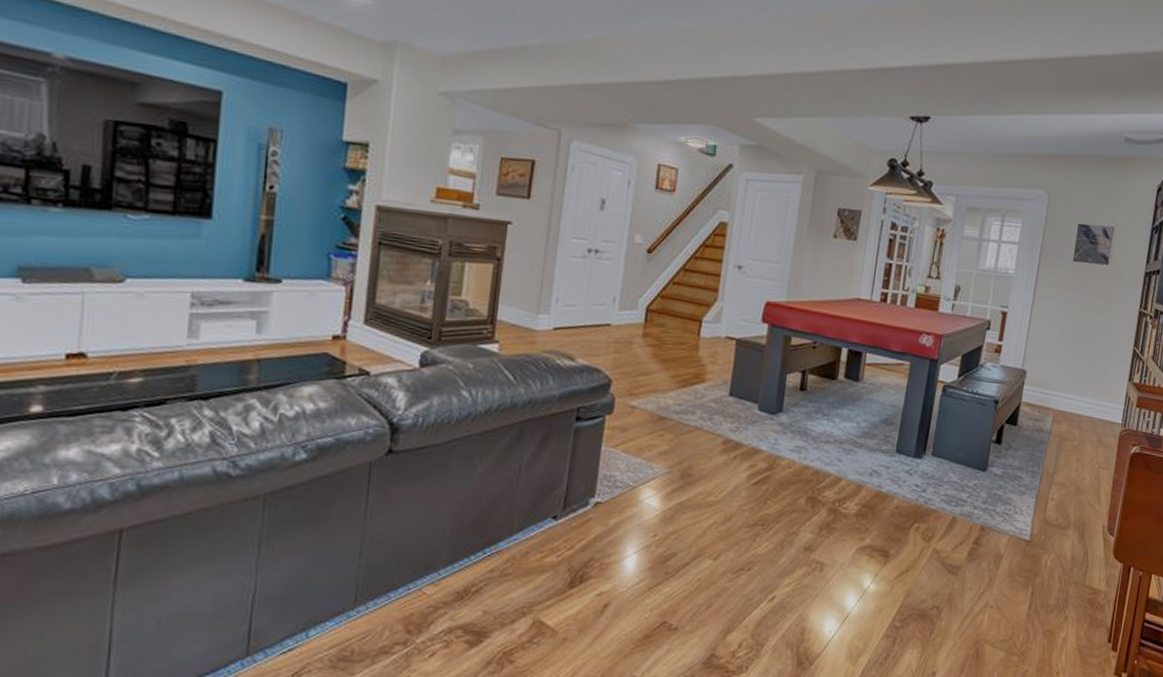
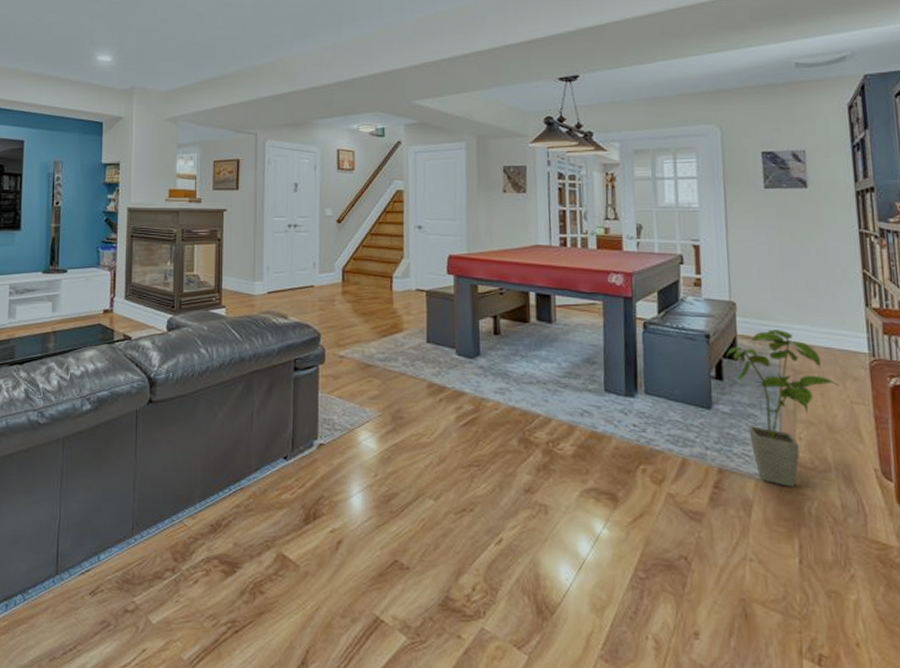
house plant: none [1008,398,1093,542] -> present [725,329,839,487]

